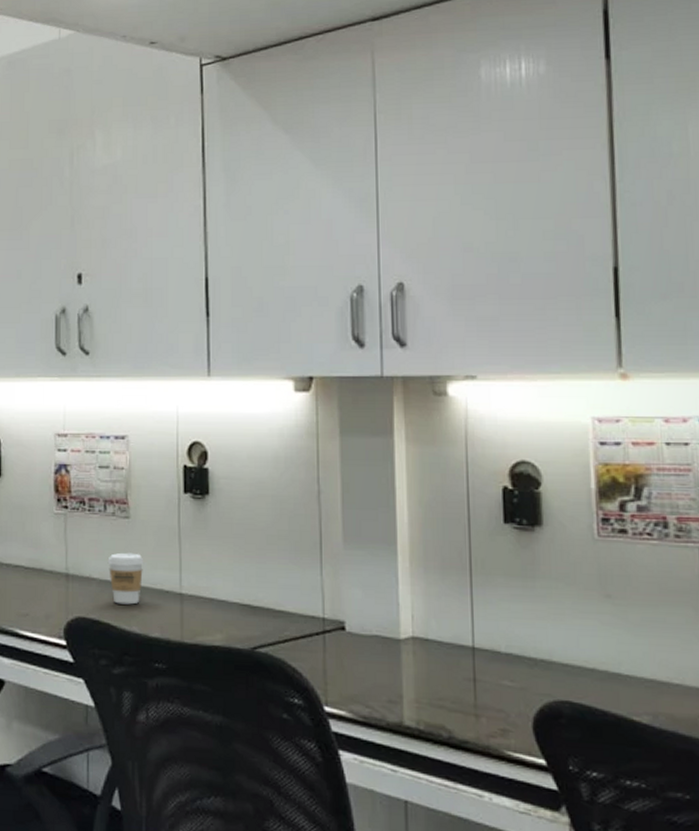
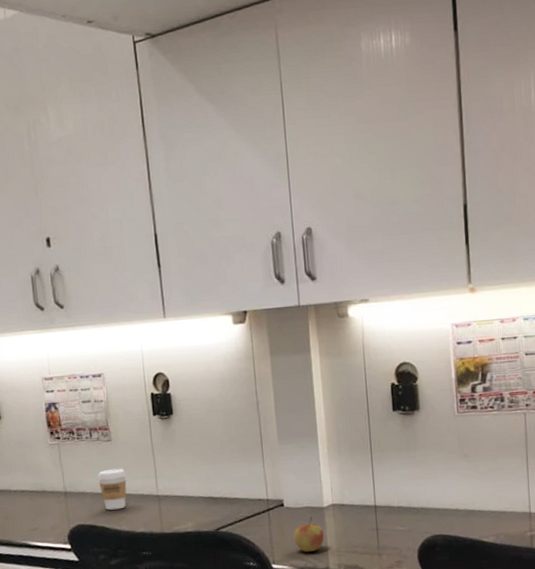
apple: none [356,650,398,697] -> present [293,517,324,552]

